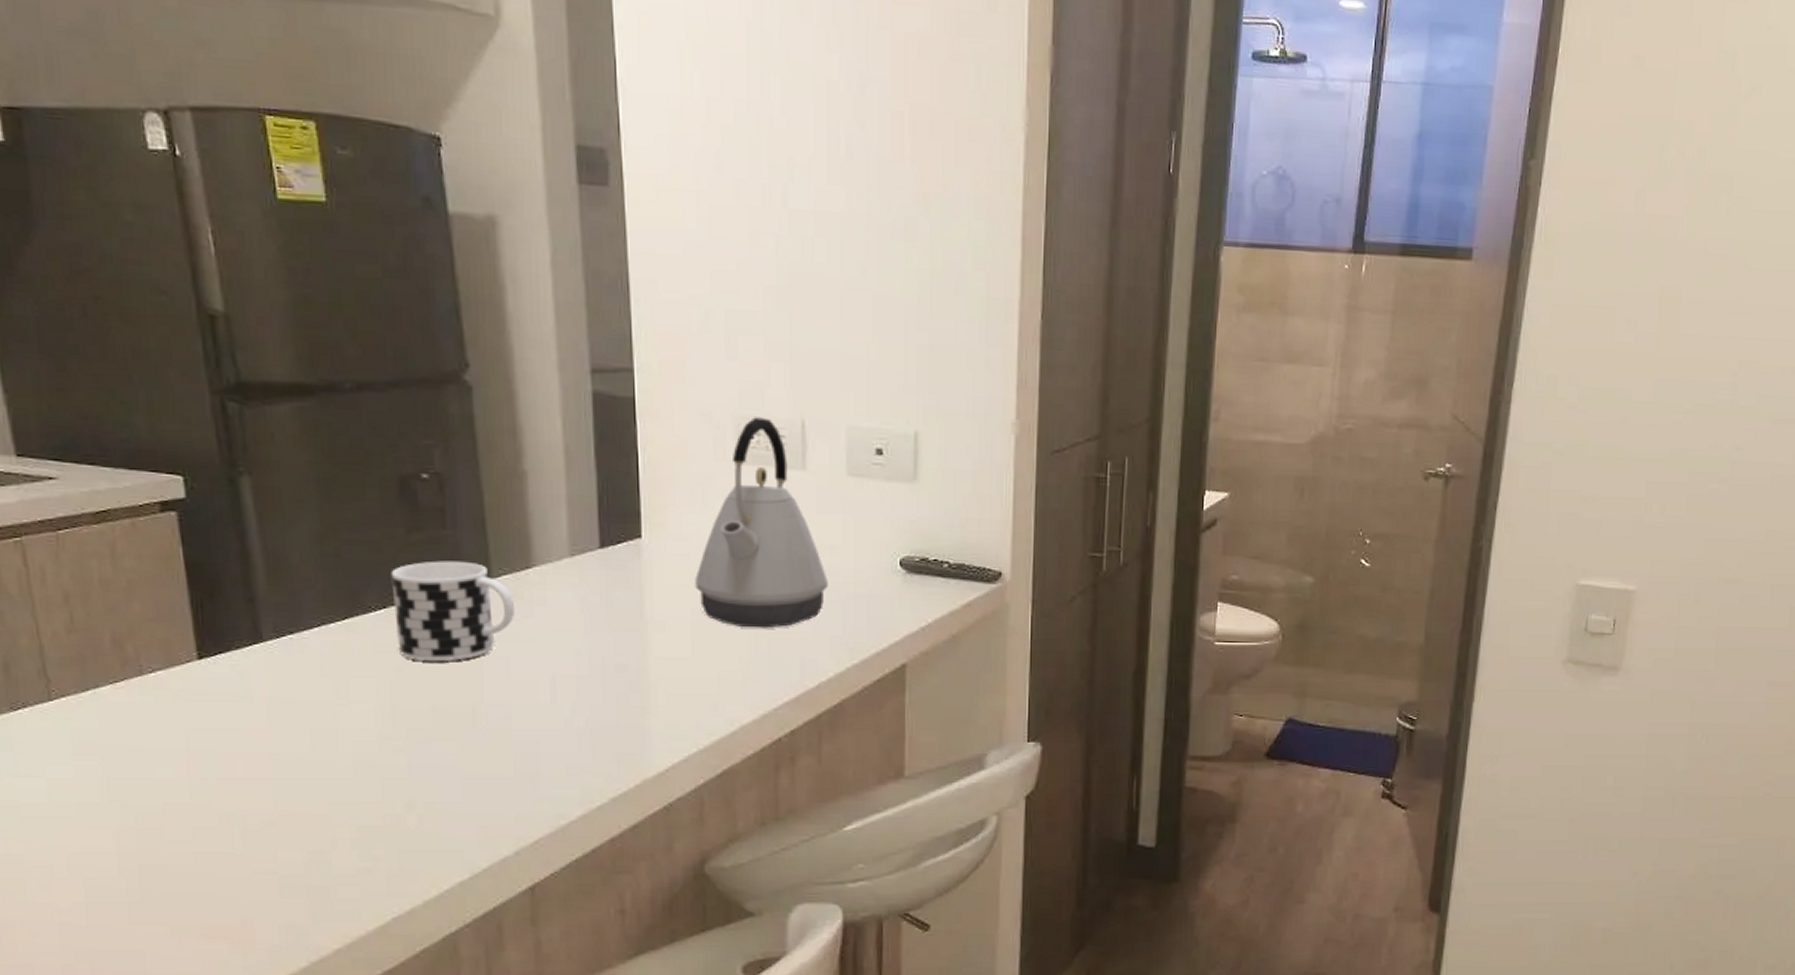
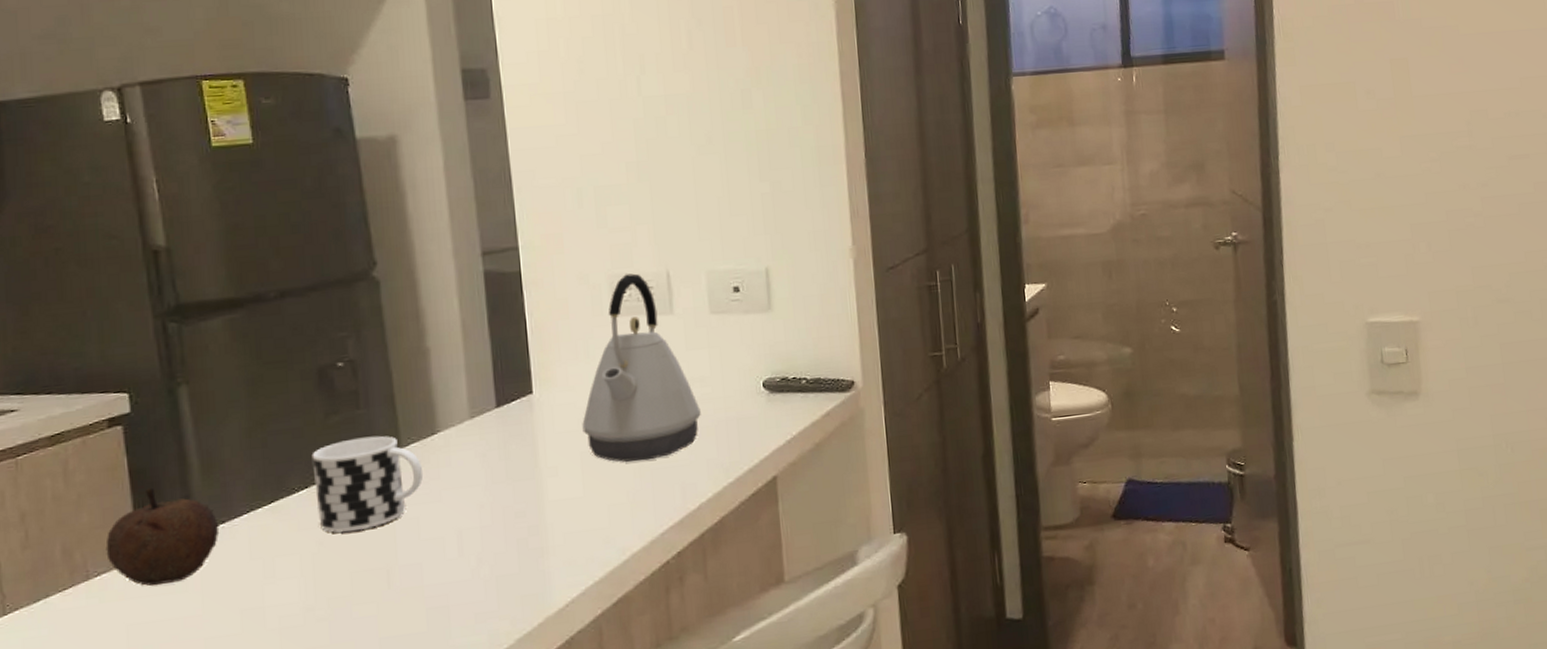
fruit: none [160,584,288,691] -> present [106,487,220,587]

